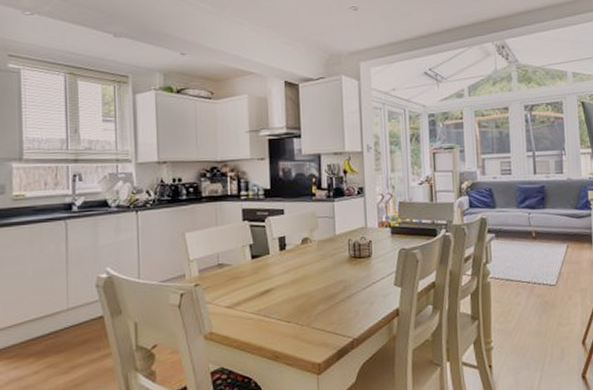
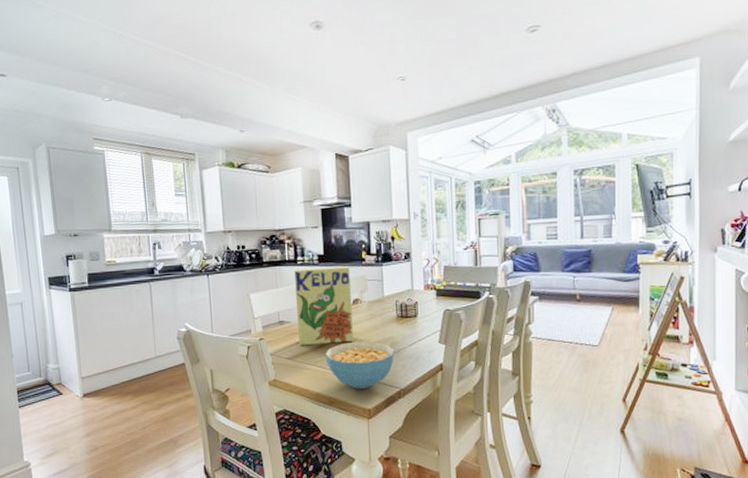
cereal box: none [237,202,302,291] -> present [294,266,354,345]
cereal bowl: none [269,285,347,341] -> present [324,341,395,390]

